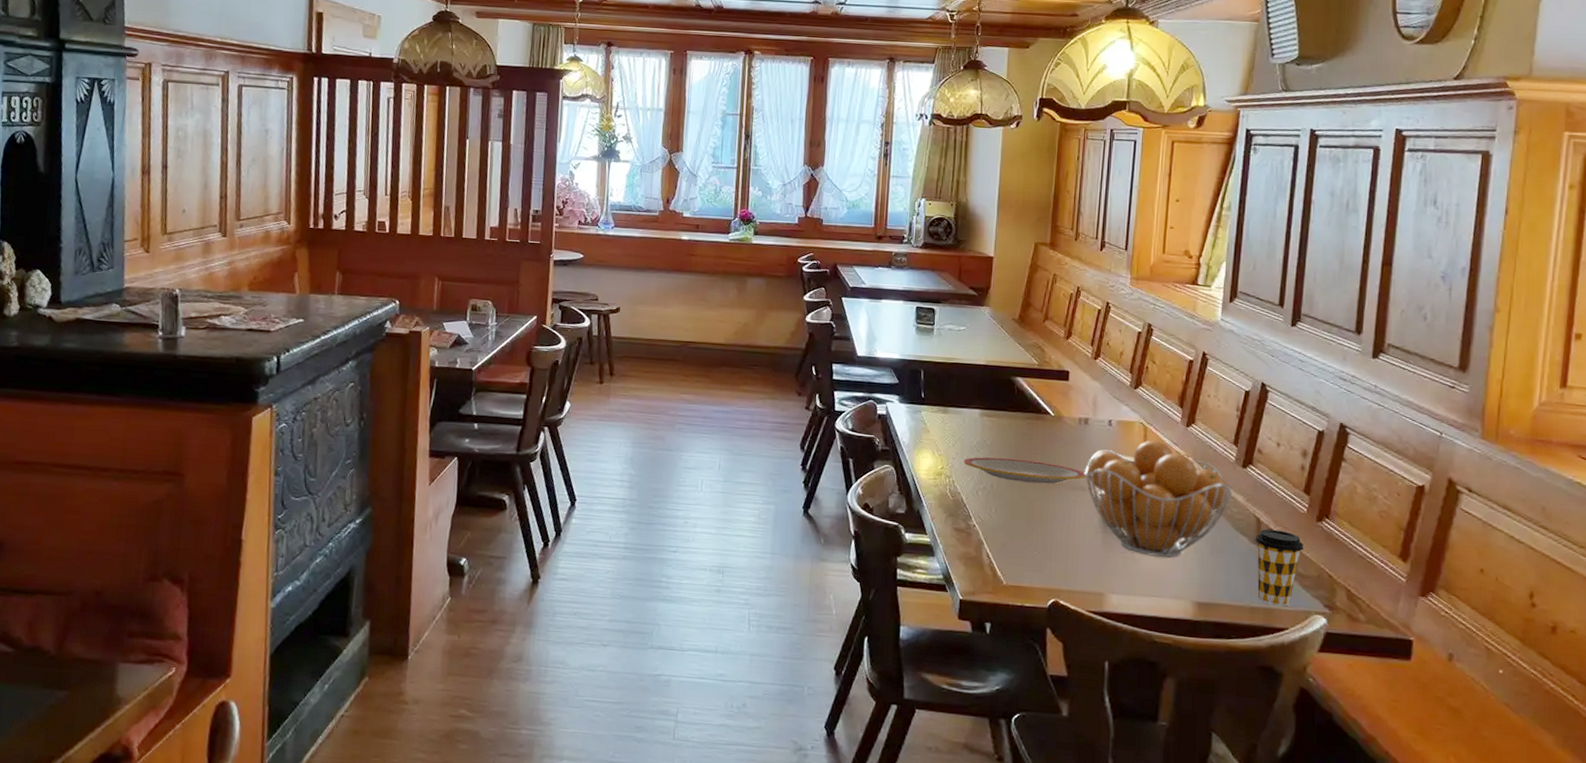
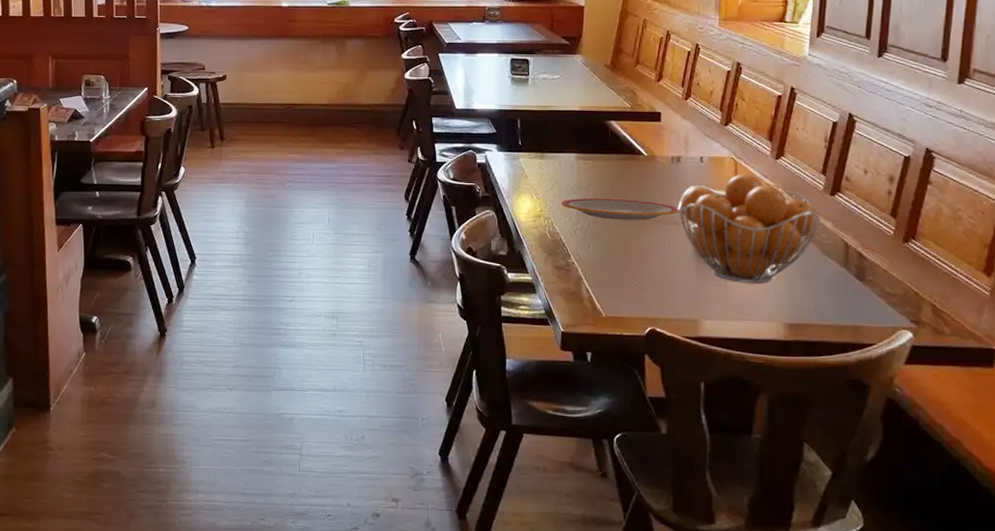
coffee cup: present [1255,529,1304,606] -> none [843,252,891,324]

